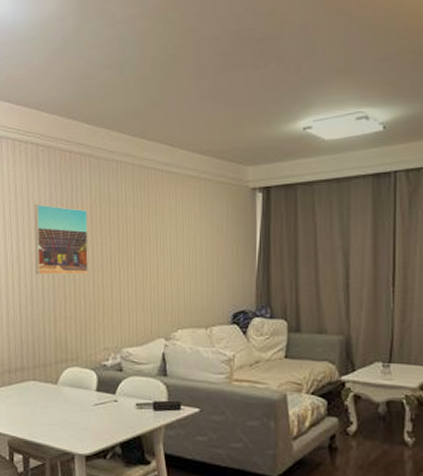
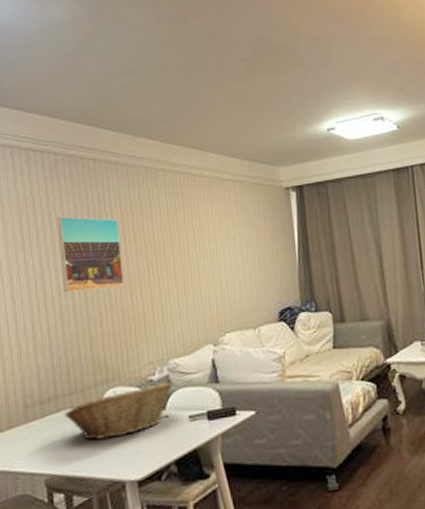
fruit basket: none [27,368,125,413] -> present [64,381,173,440]

